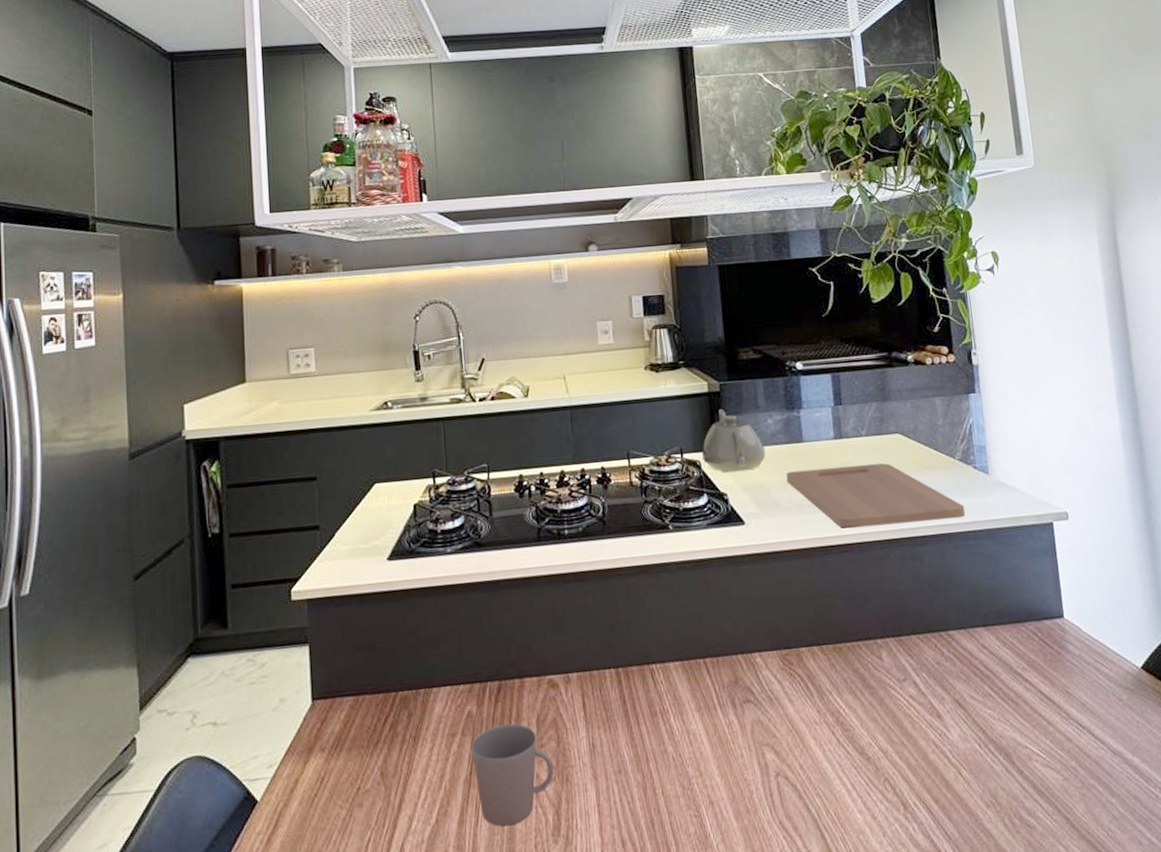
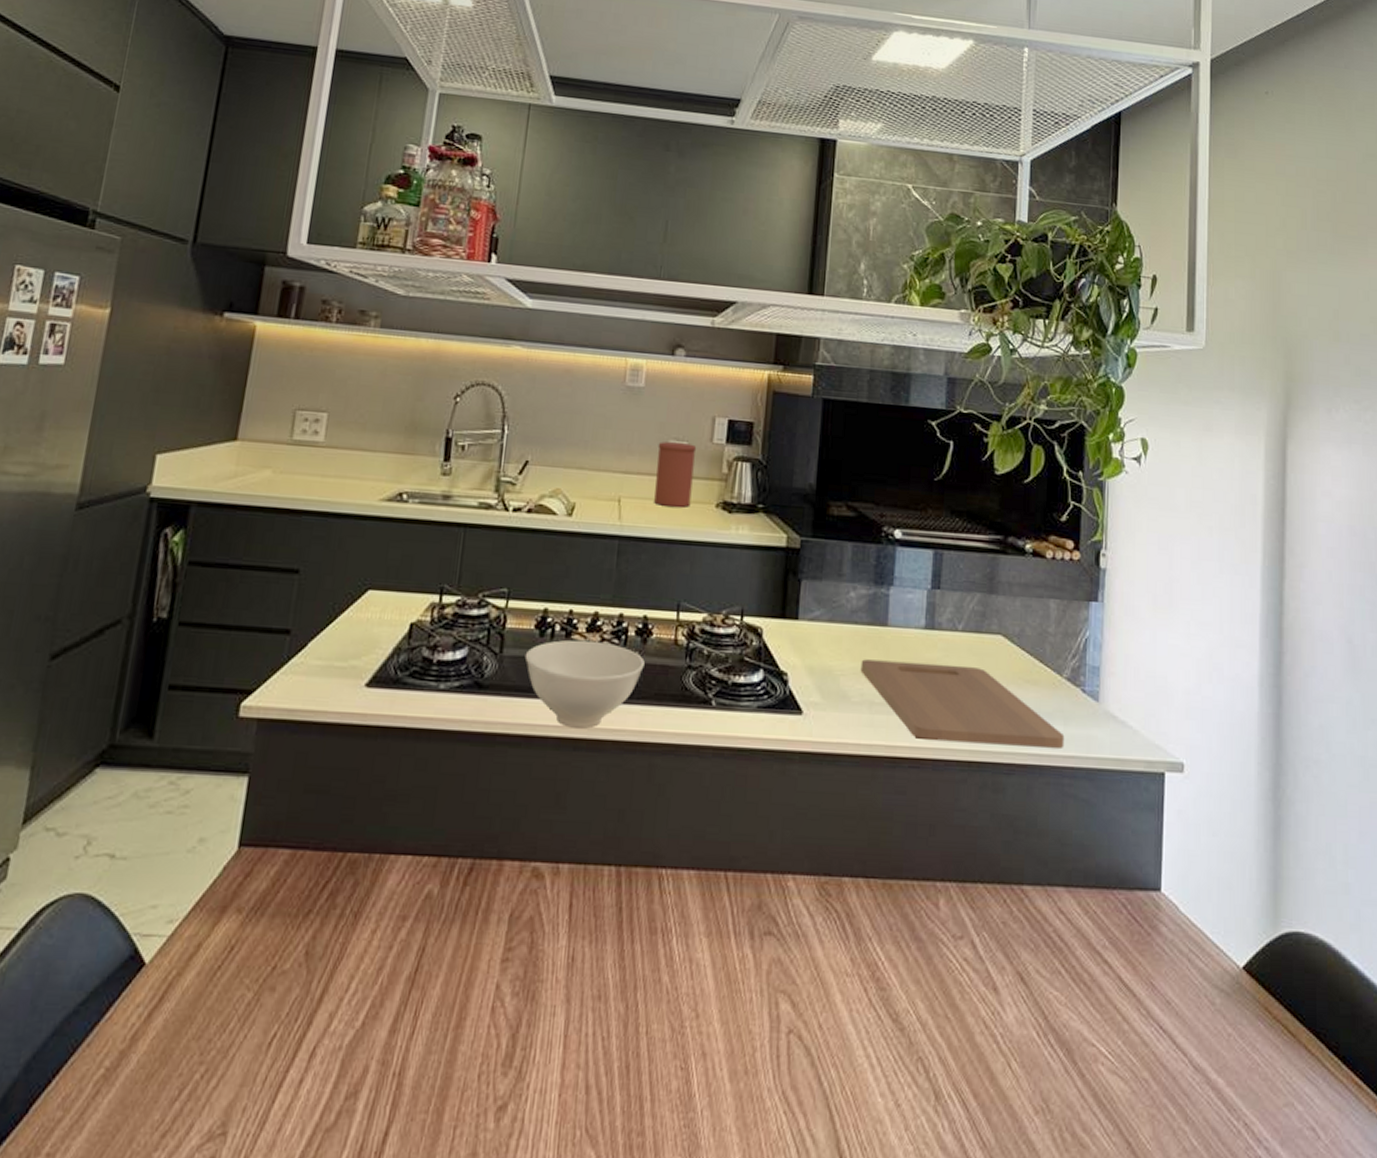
cup: present [471,723,555,826] -> none [420,915,521,1043]
bowl: none [510,493,609,566] -> present [524,639,645,729]
canister: none [588,321,624,376] -> present [654,442,697,507]
teapot: present [701,408,766,473] -> none [765,569,842,650]

